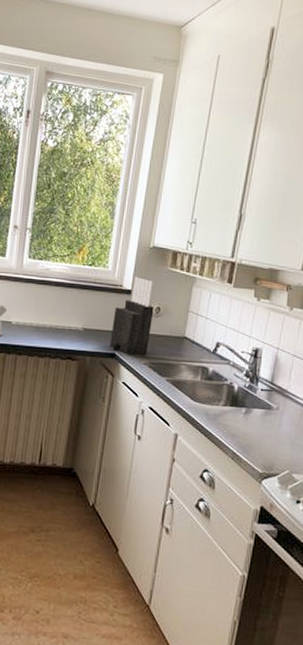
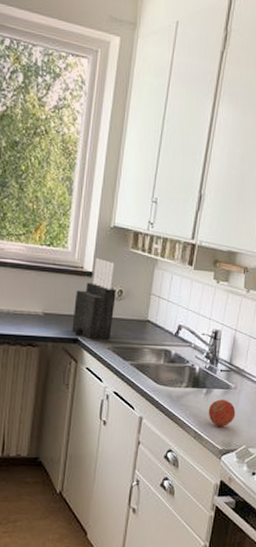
fruit: none [247,420,278,449] -> present [208,399,236,426]

